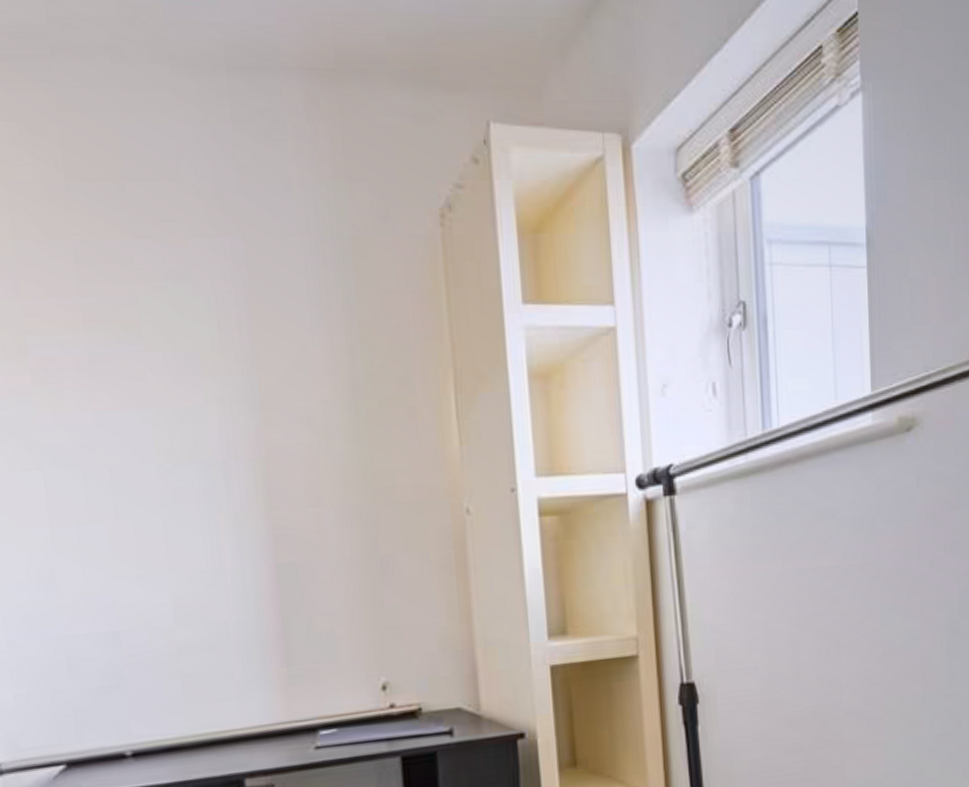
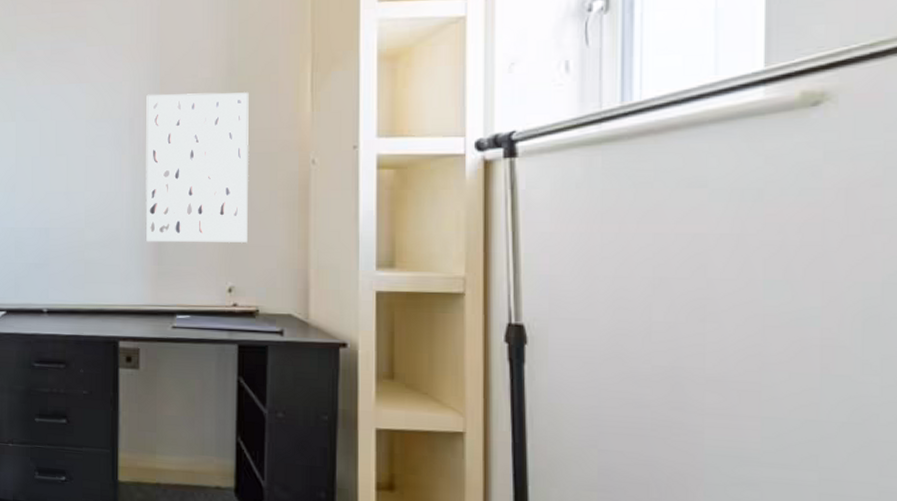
wall art: none [244,421,399,636] -> present [145,92,249,244]

